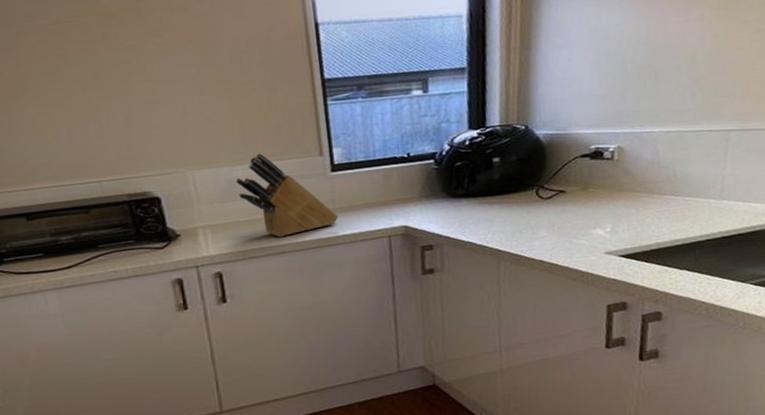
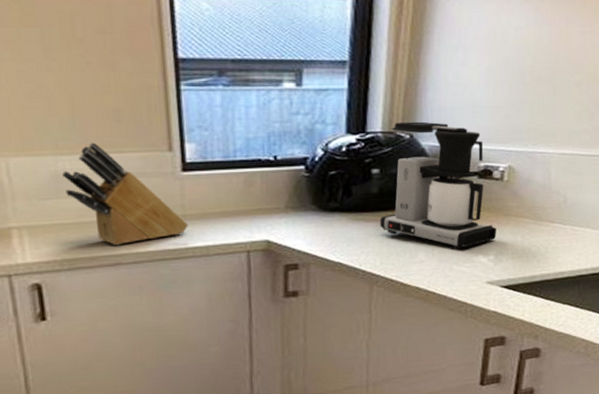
coffee maker: none [502,113,611,225] -> present [380,121,497,250]

